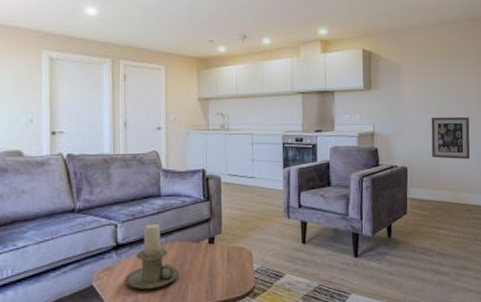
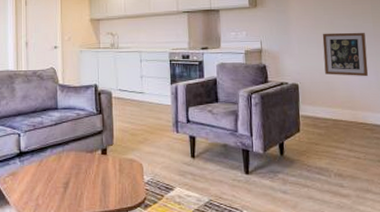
candle holder: present [125,223,178,290] -> none [27,134,74,195]

